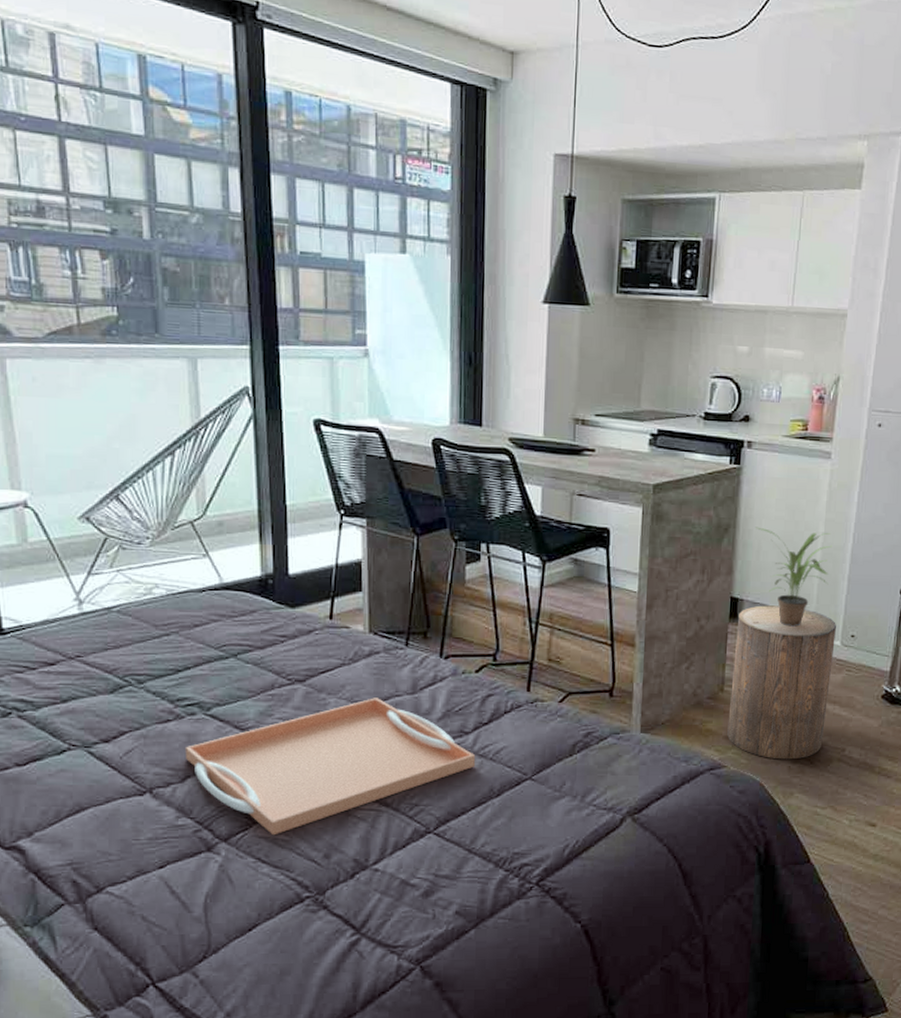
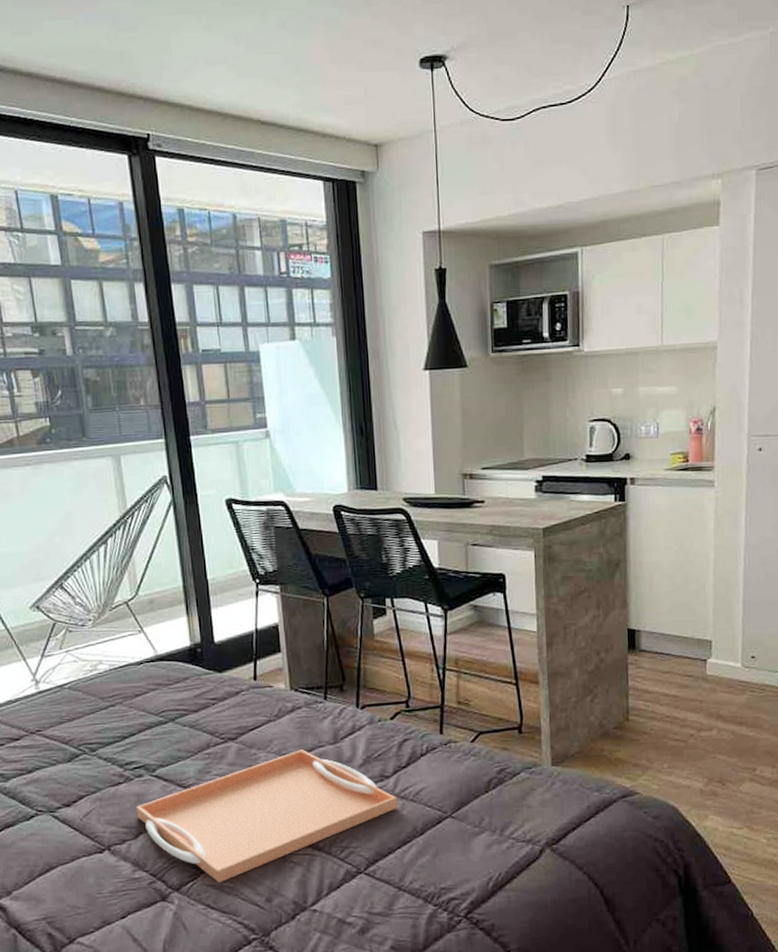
stool: present [727,605,837,760] -> none [636,633,736,783]
potted plant: present [755,527,832,627] -> none [645,558,724,653]

